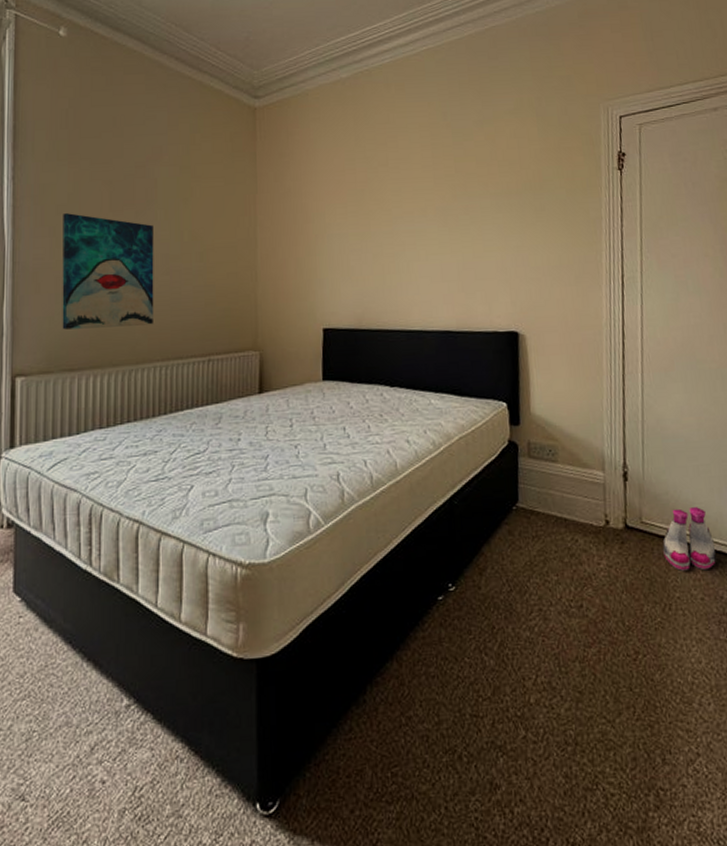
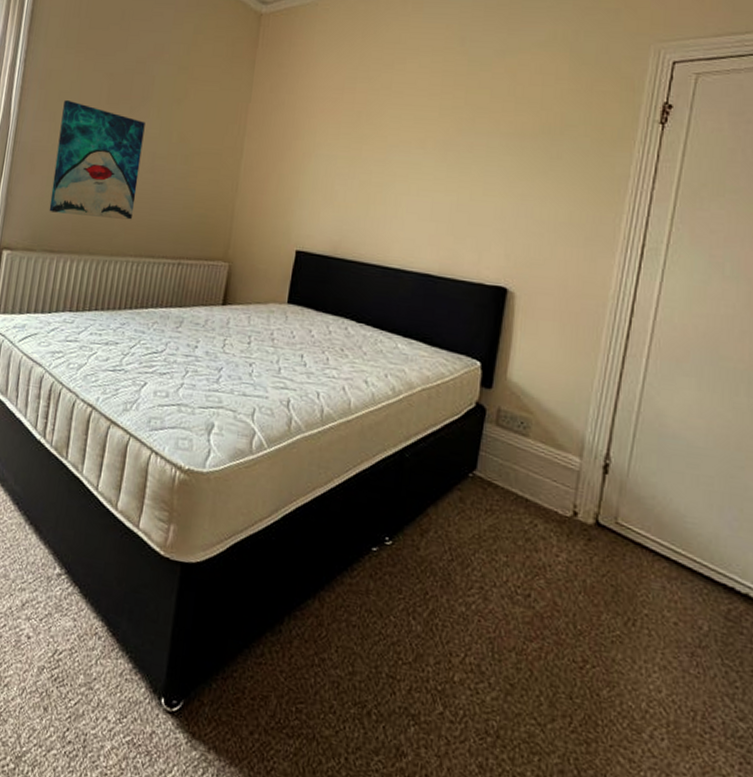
boots: present [662,507,716,571] -> none [636,517,702,594]

